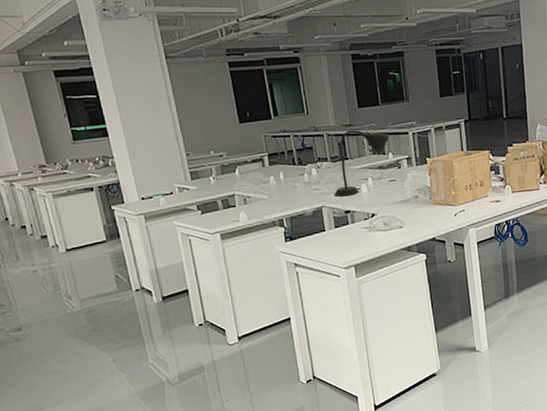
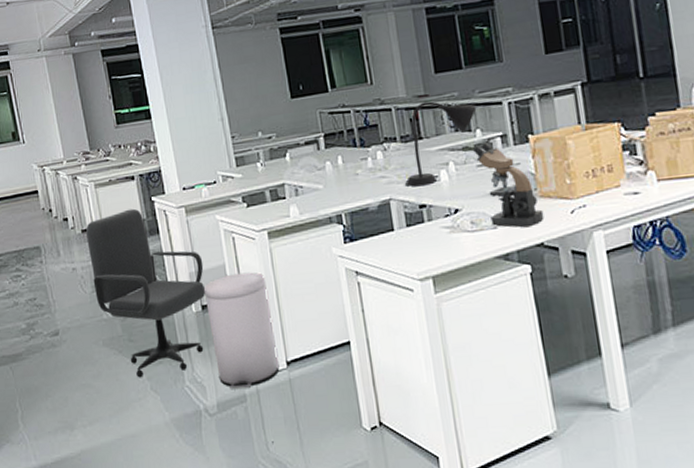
office chair: none [45,216,165,361] -> present [86,208,205,378]
pedal bin: none [163,267,232,363] -> present [203,272,280,390]
microscope: none [386,163,436,227] -> present [473,143,545,228]

